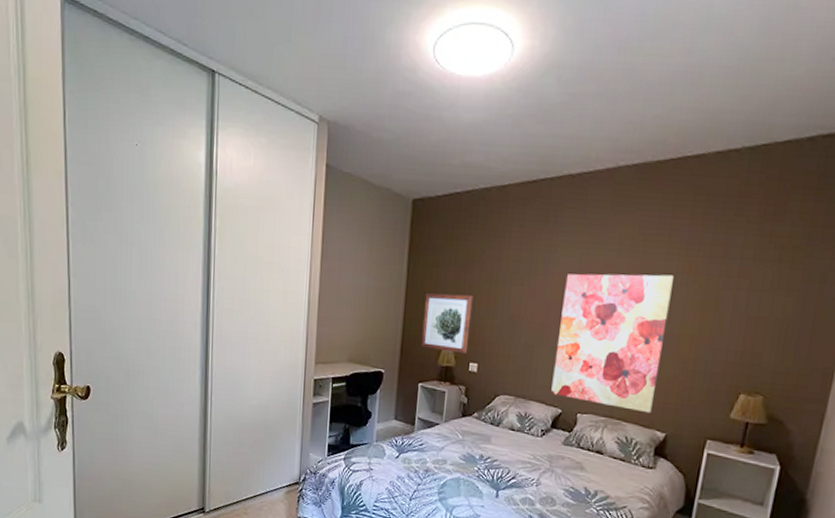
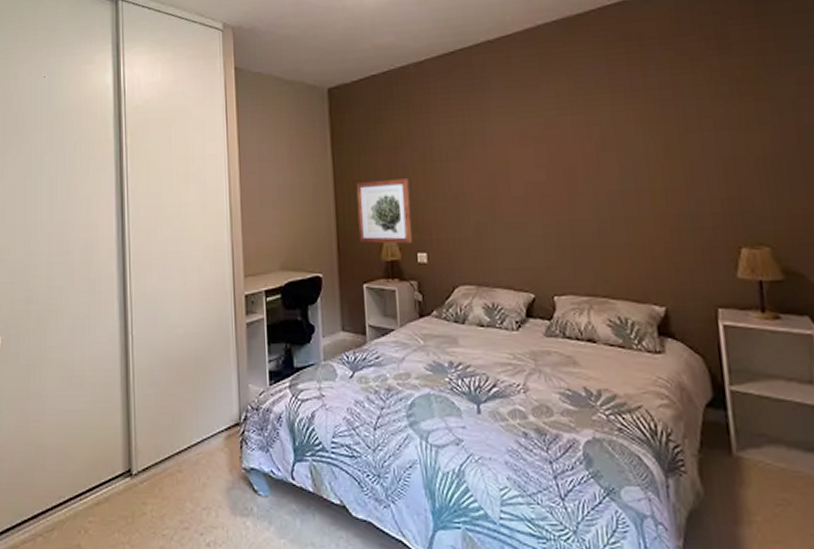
wall art: present [551,273,675,414] -> none [506,126,641,285]

